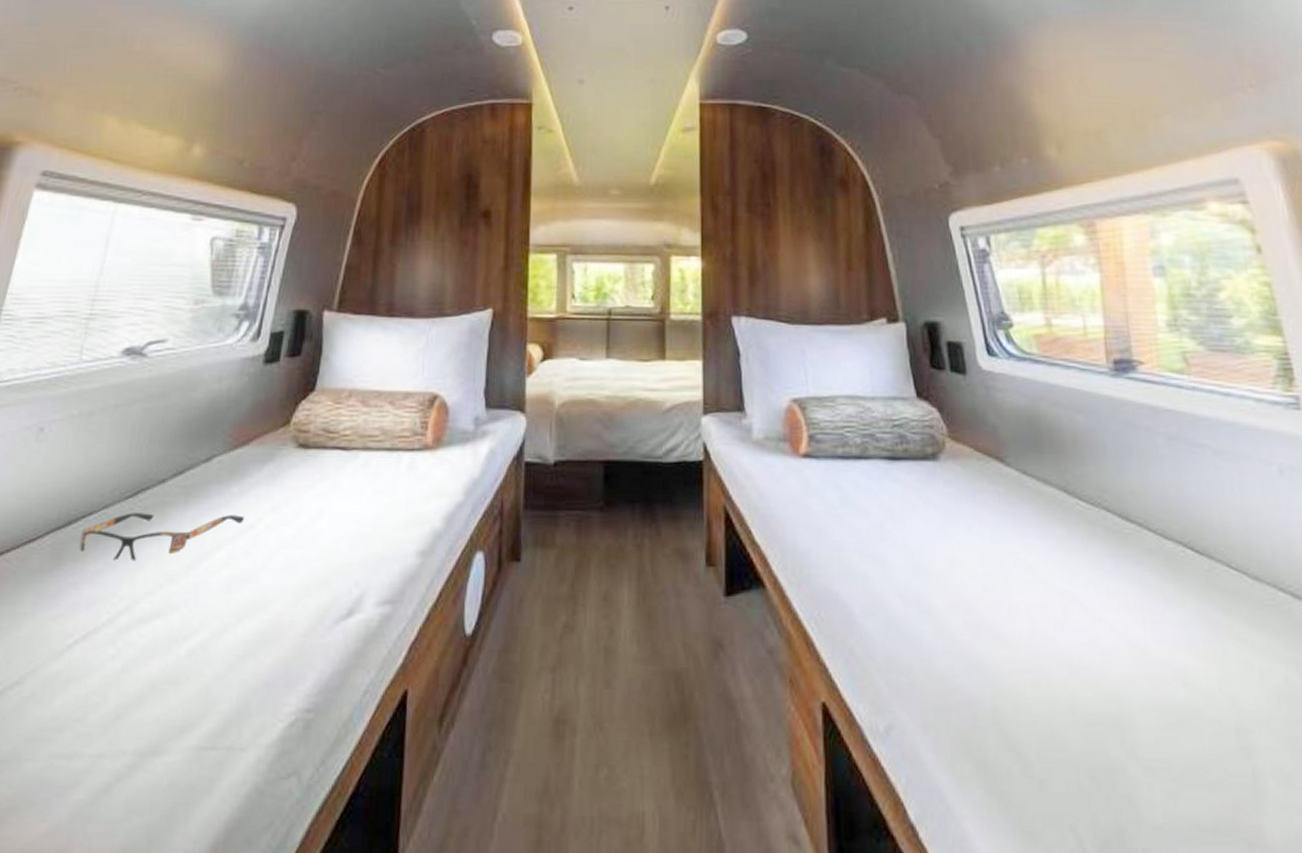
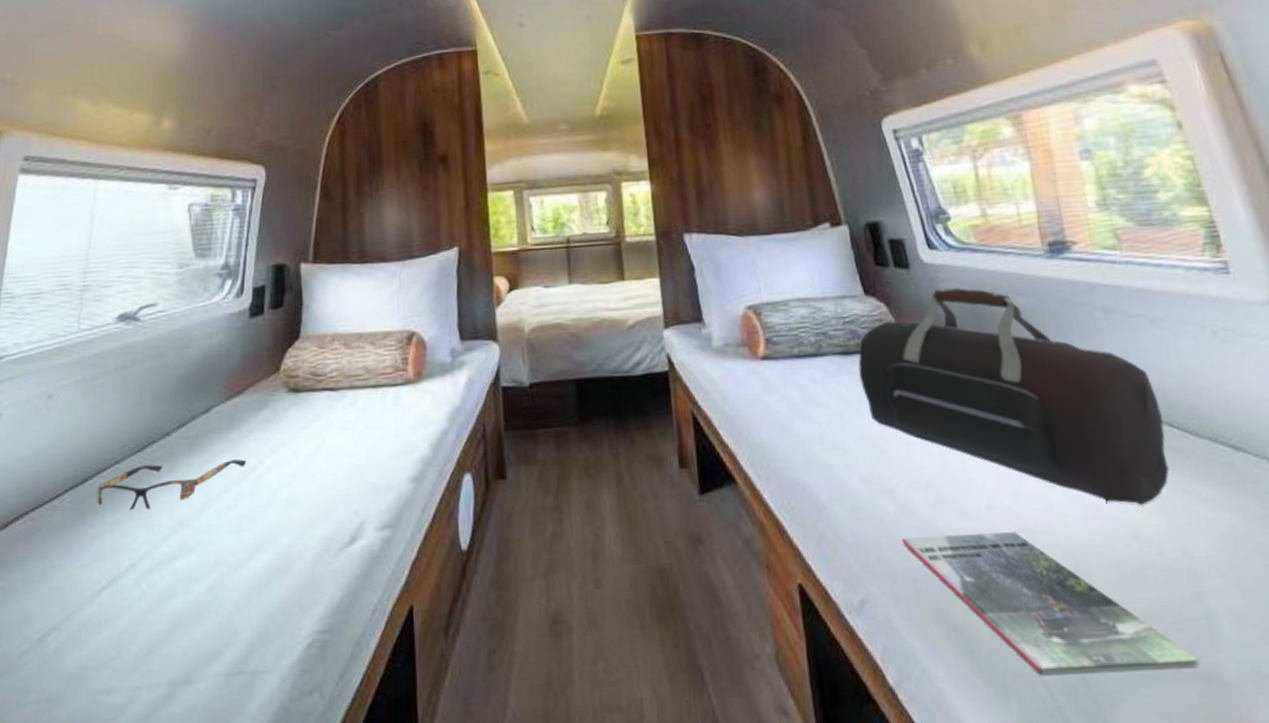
duffel bag: none [904,399,1224,648] -> present [858,288,1170,505]
magazine: none [935,662,1243,828] -> present [901,532,1201,675]

